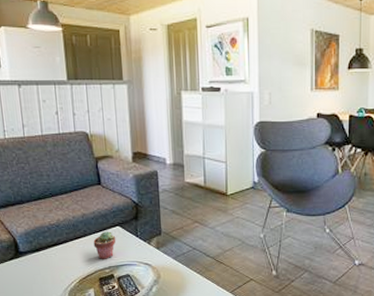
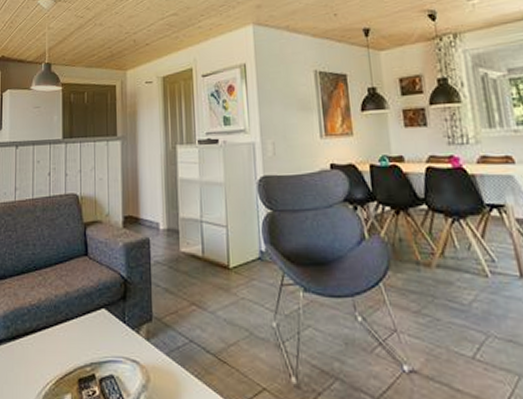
potted succulent: present [93,231,116,259] -> none [75,315,101,353]

